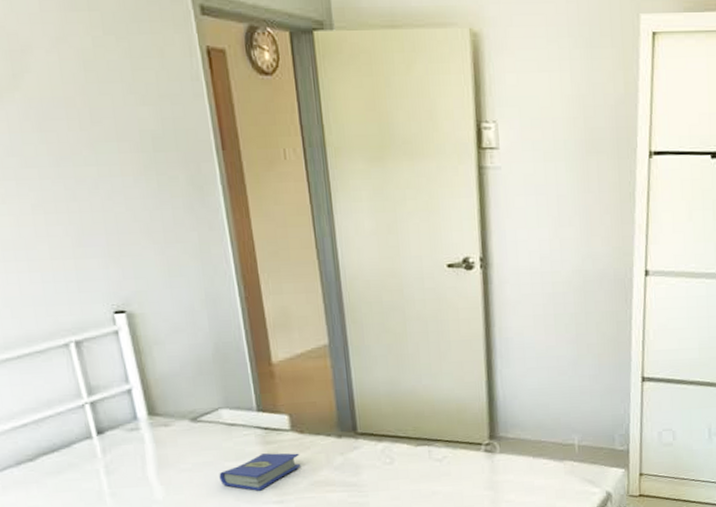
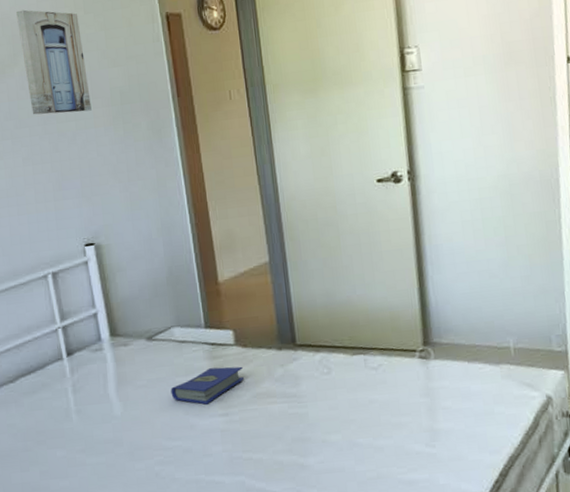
wall art: none [13,19,117,156] -> present [16,9,92,115]

